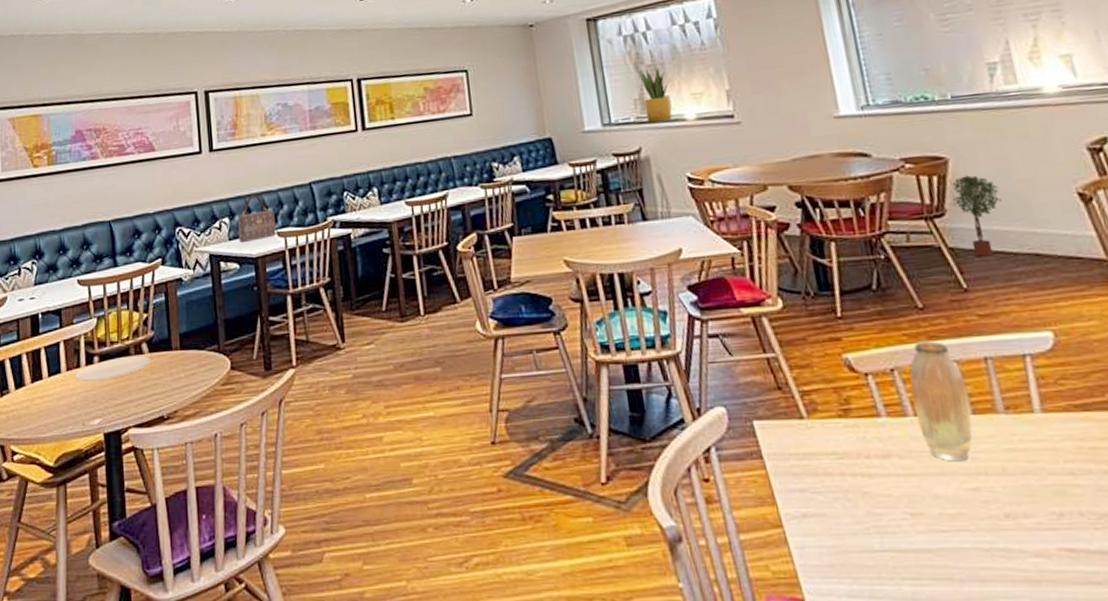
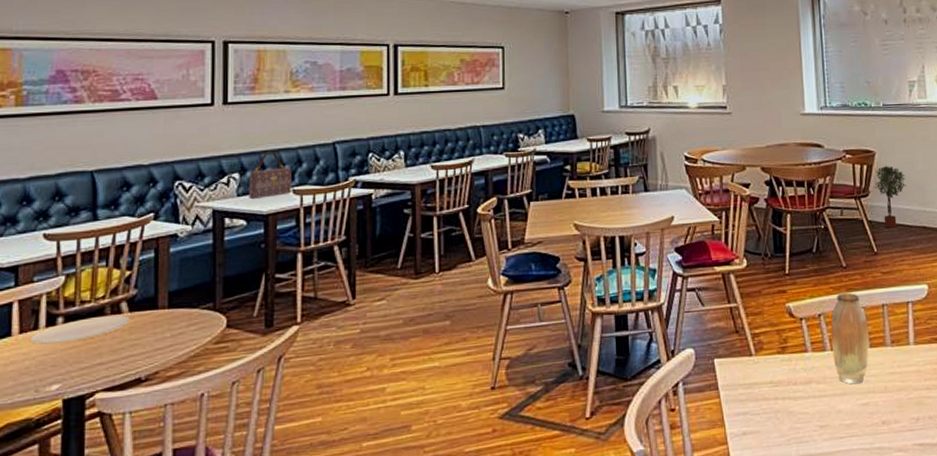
planter: present [637,65,672,123] -> none [654,58,679,108]

